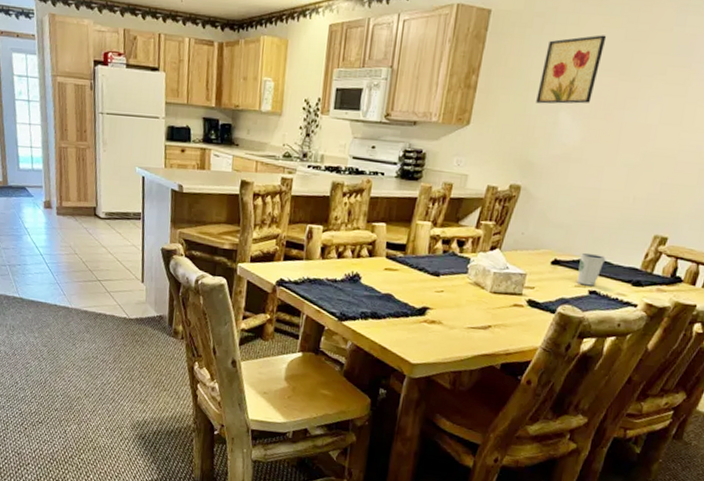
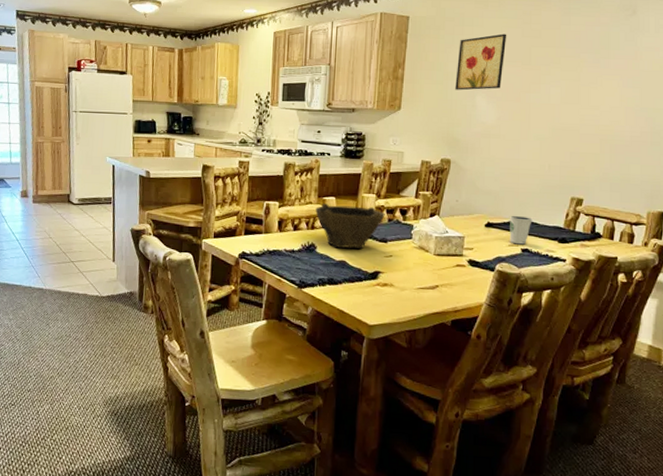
bowl: none [363,229,441,282] -> present [315,203,386,249]

